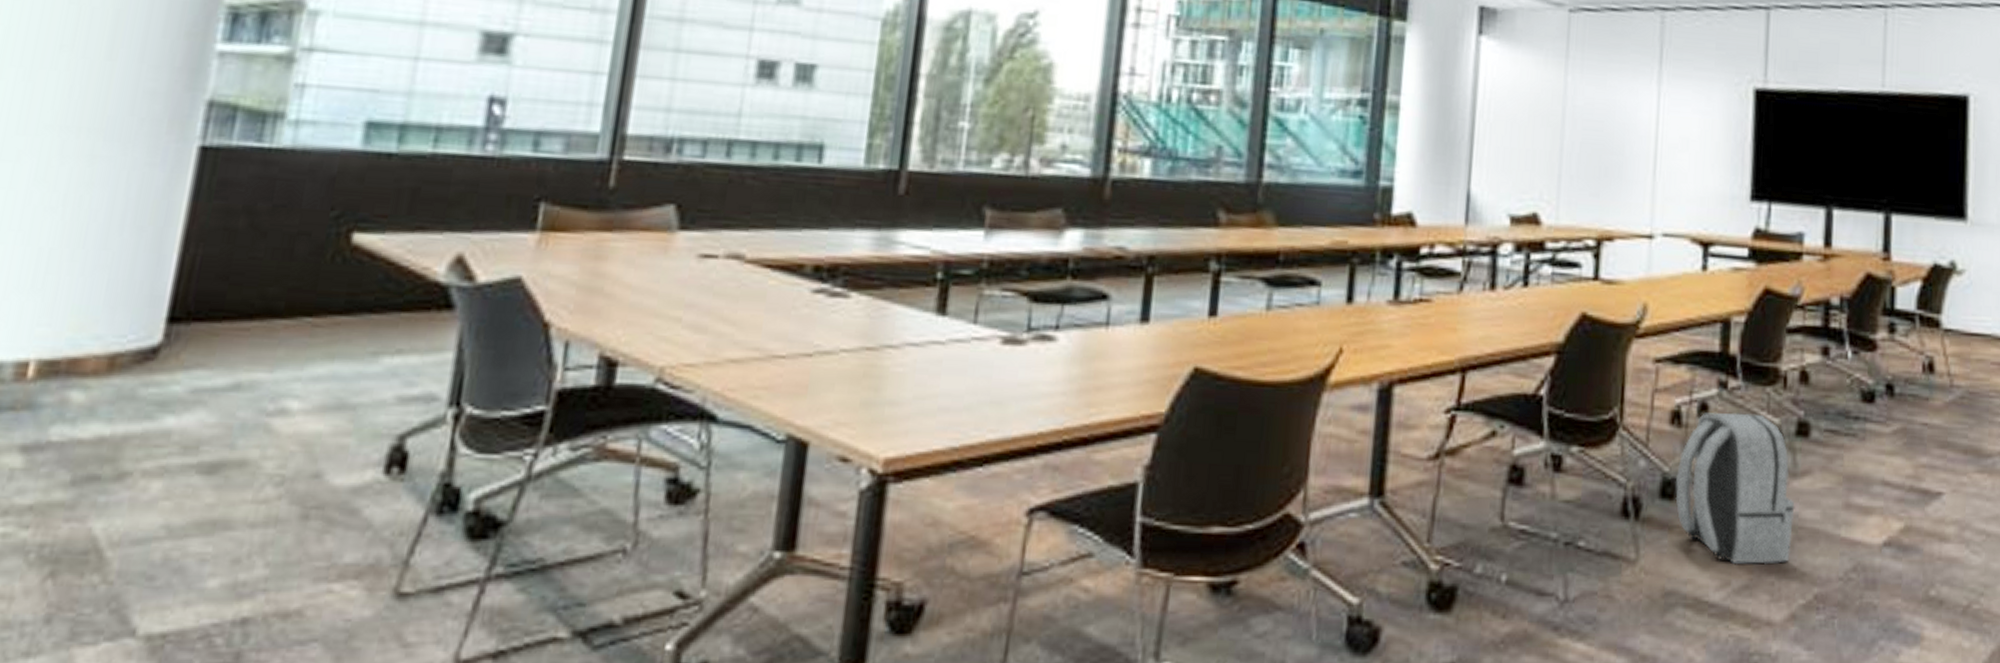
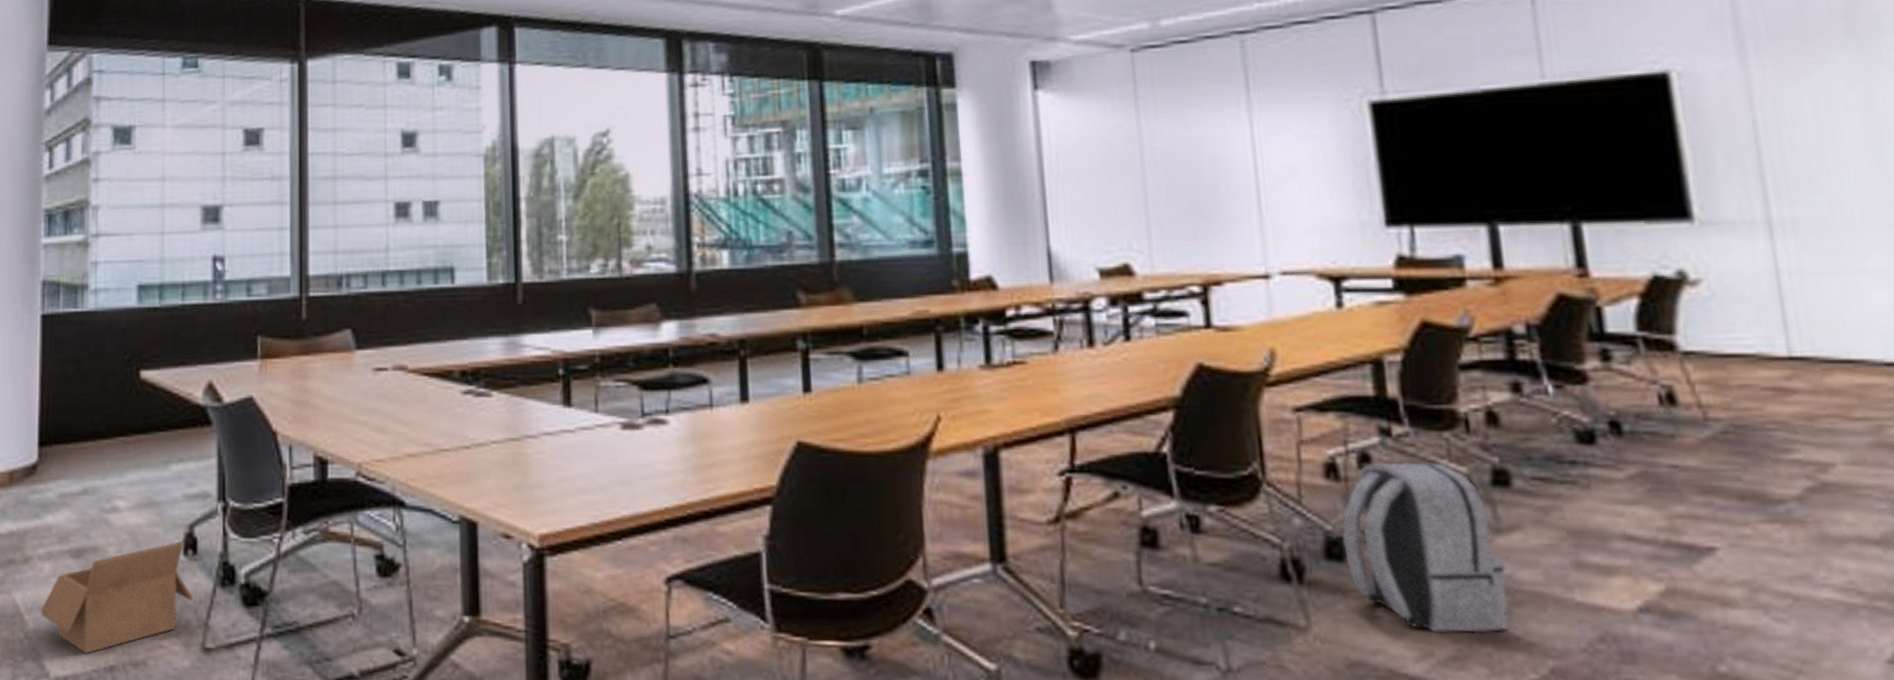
box: none [134,456,391,602] -> present [41,541,193,654]

